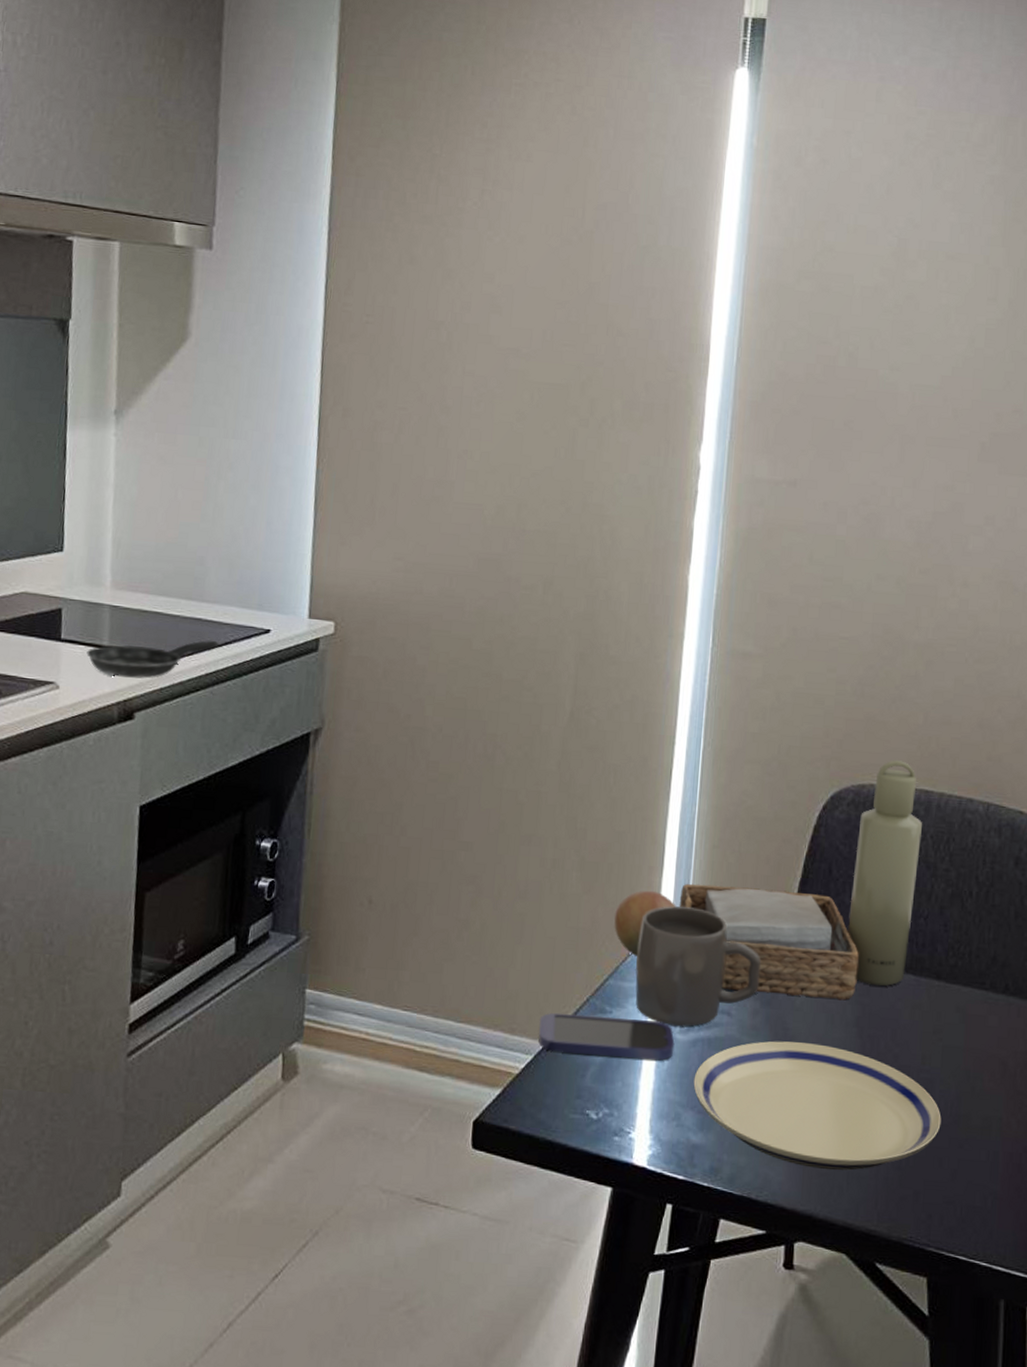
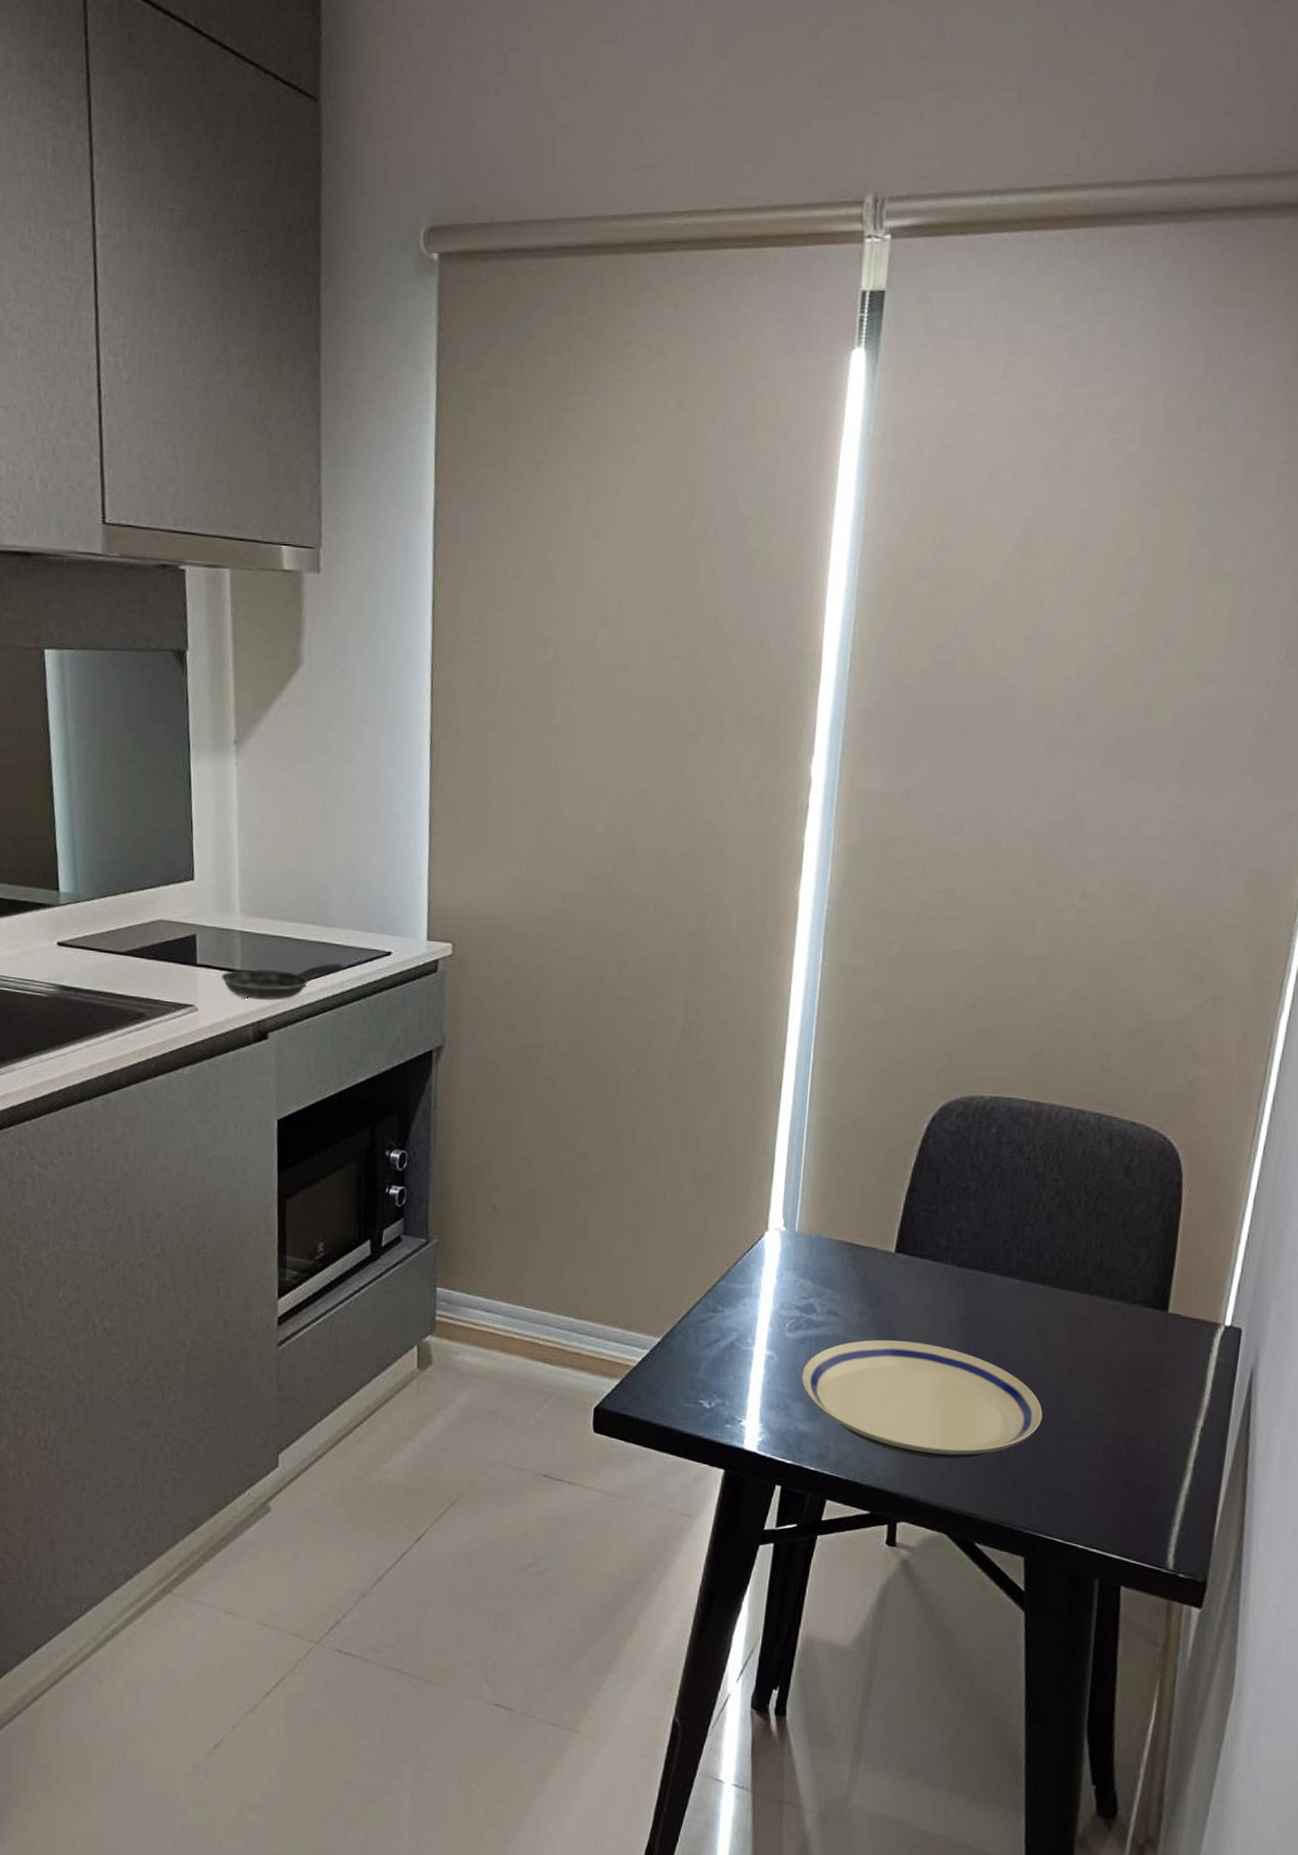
mobile phone: present [538,1012,675,1060] -> none [653,1311,784,1356]
fruit: present [613,890,676,956] -> none [724,1198,786,1260]
mug: present [635,906,761,1027] -> none [746,1213,869,1326]
napkin holder: present [679,883,859,1001] -> none [788,1191,965,1303]
bottle: present [848,759,922,987] -> none [954,1071,1032,1290]

